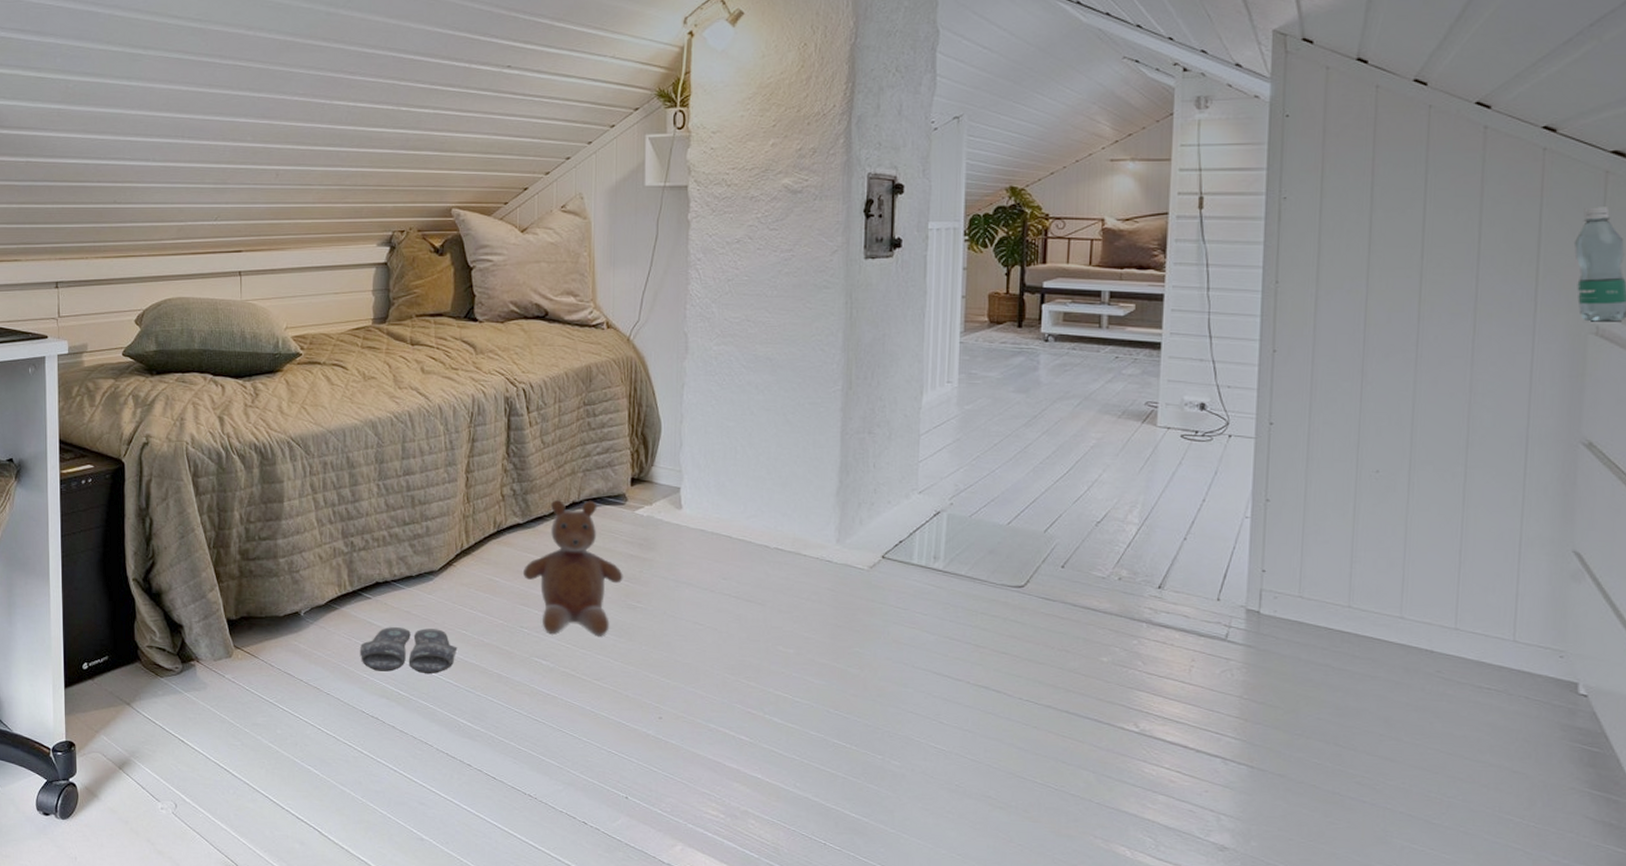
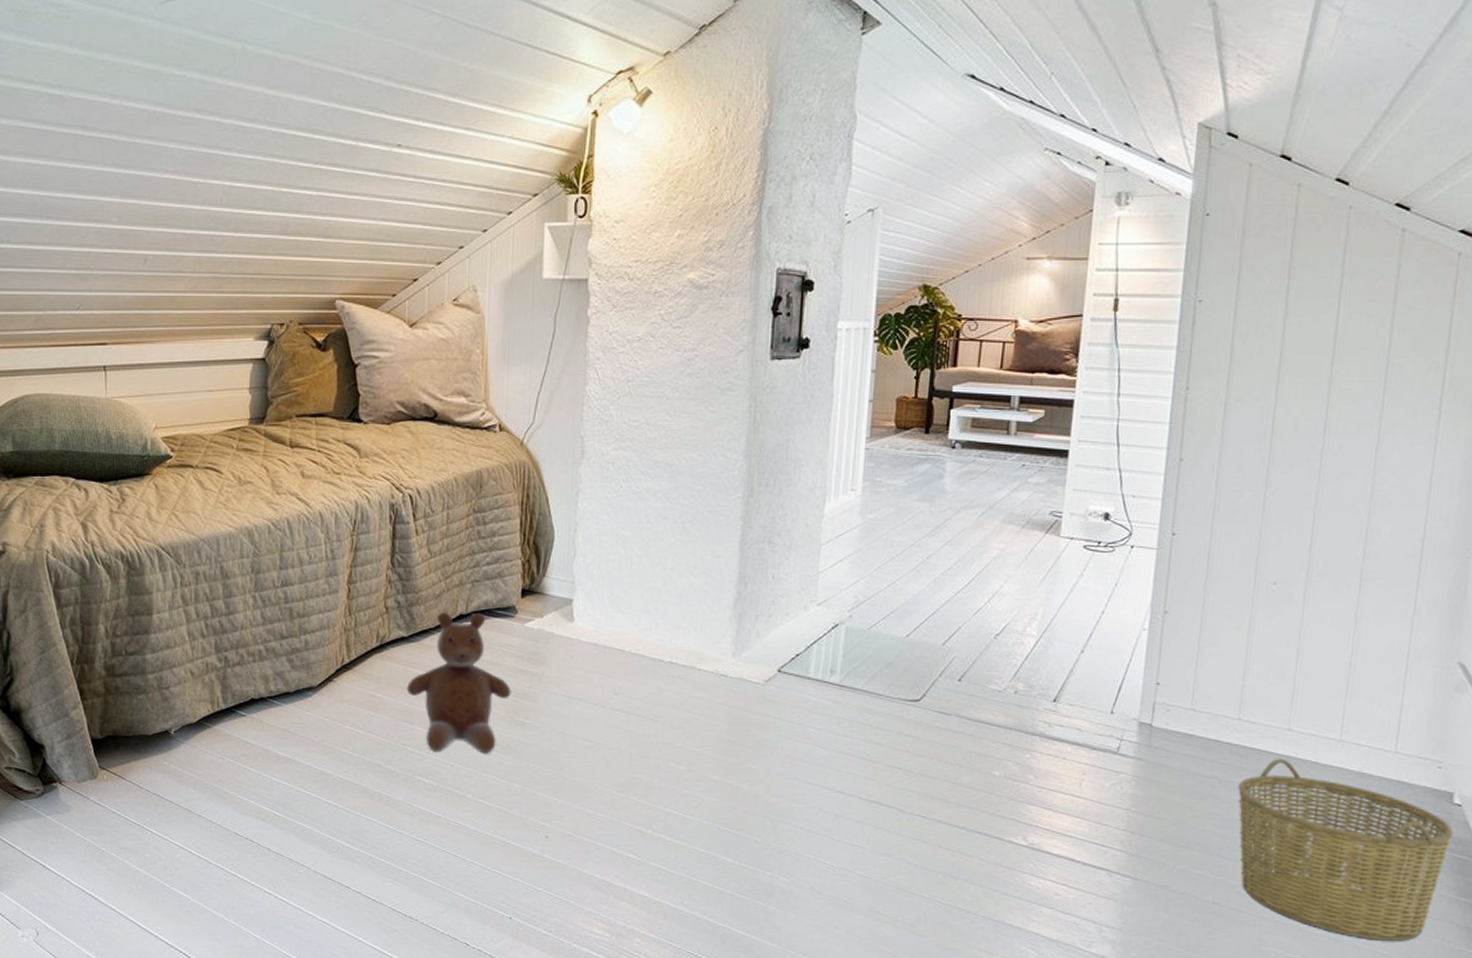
slippers: present [361,627,458,673] -> none [234,746,337,794]
basket: none [1352,646,1581,835] -> present [1238,758,1454,941]

